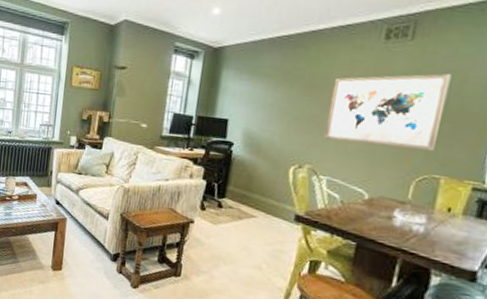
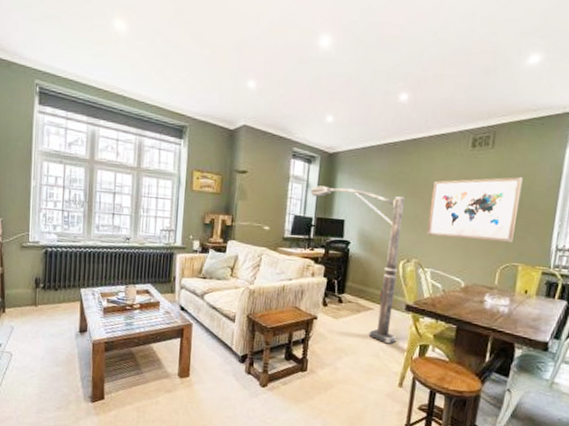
floor lamp: none [191,82,300,256] -> present [310,185,405,343]

